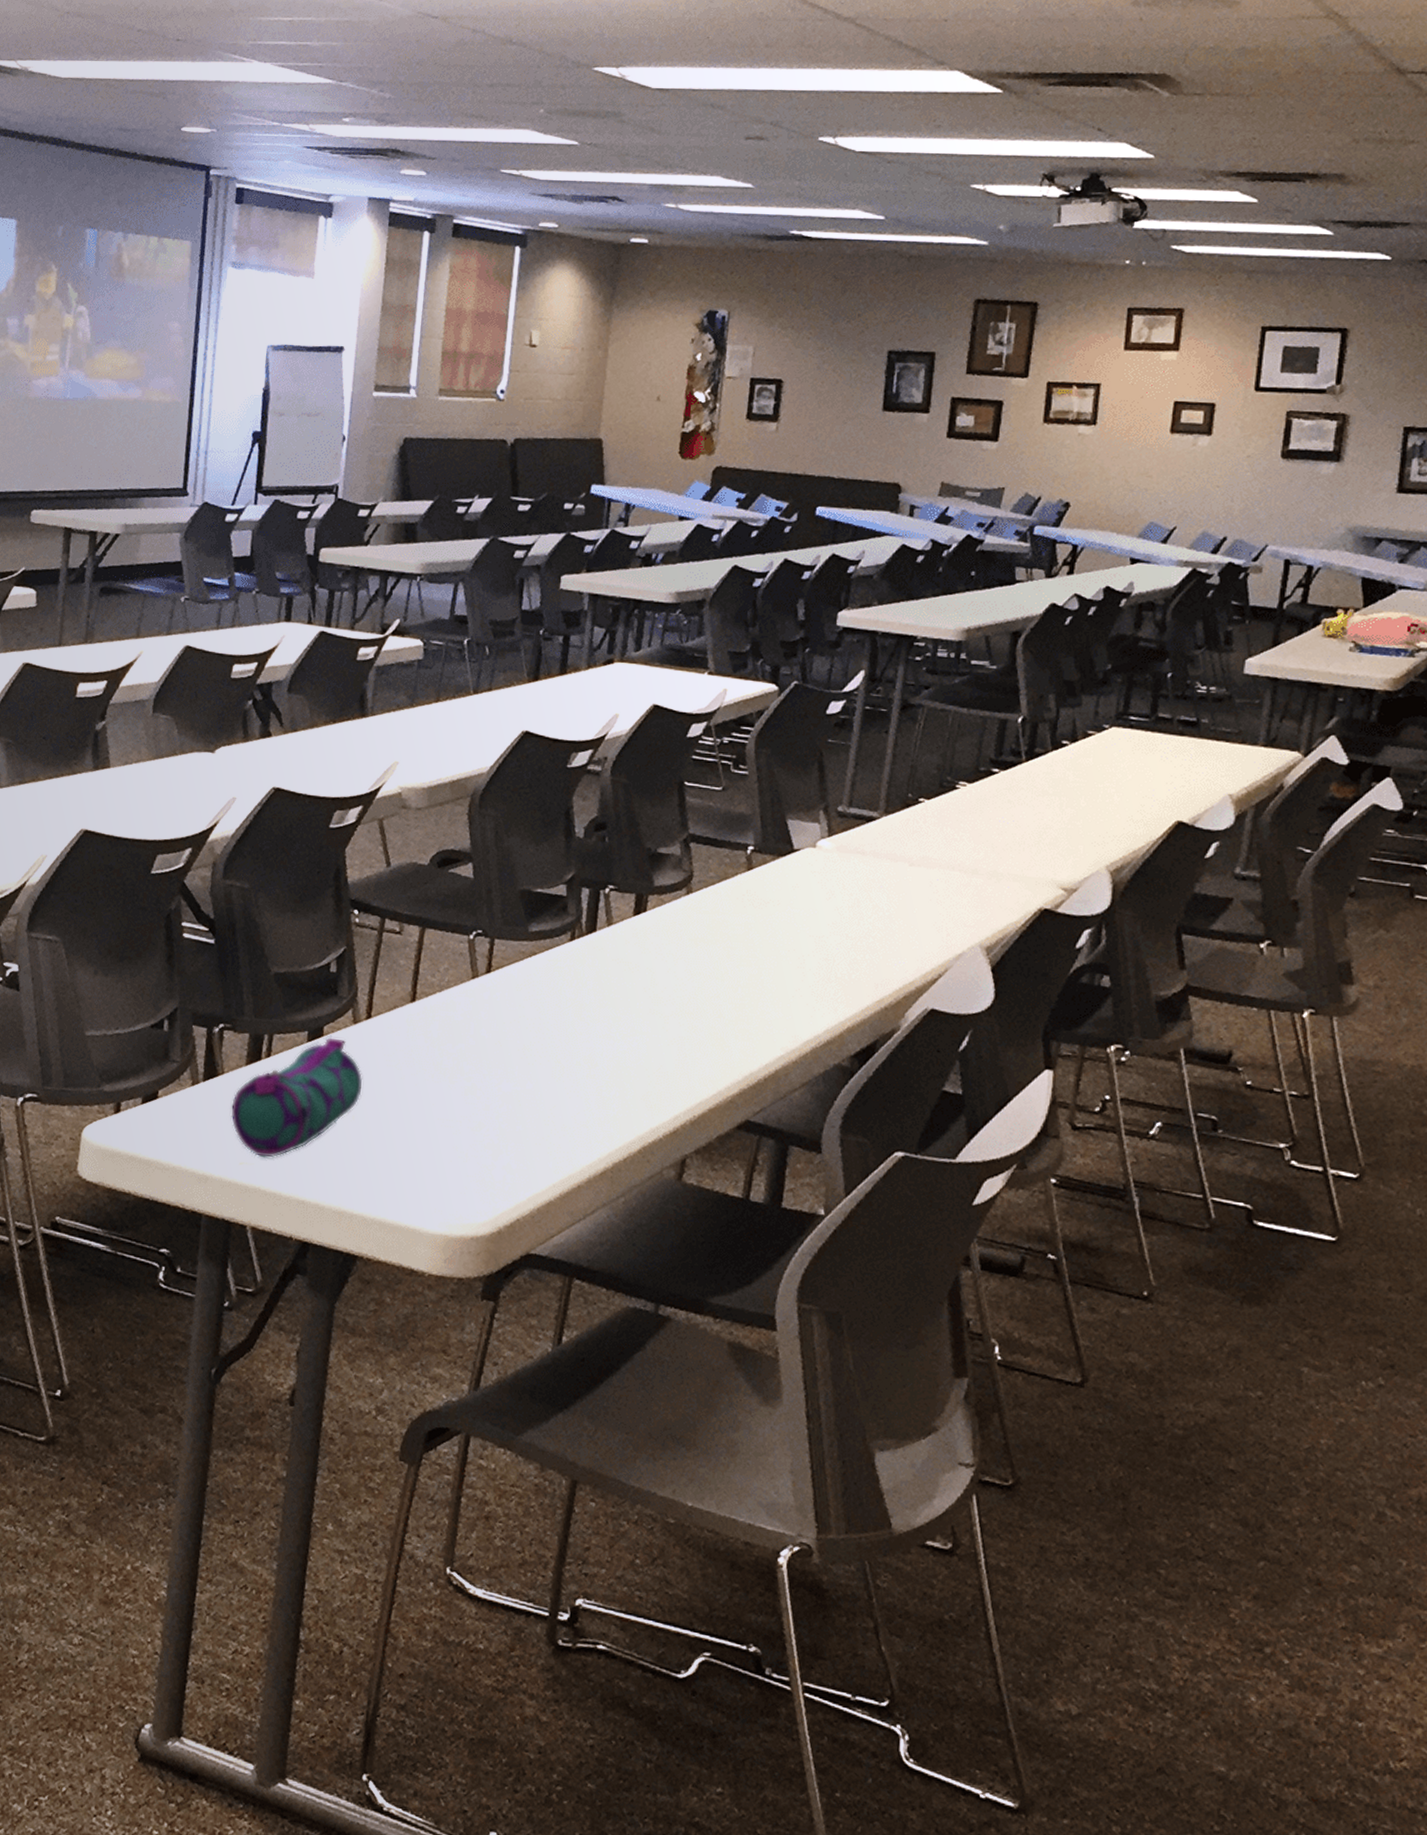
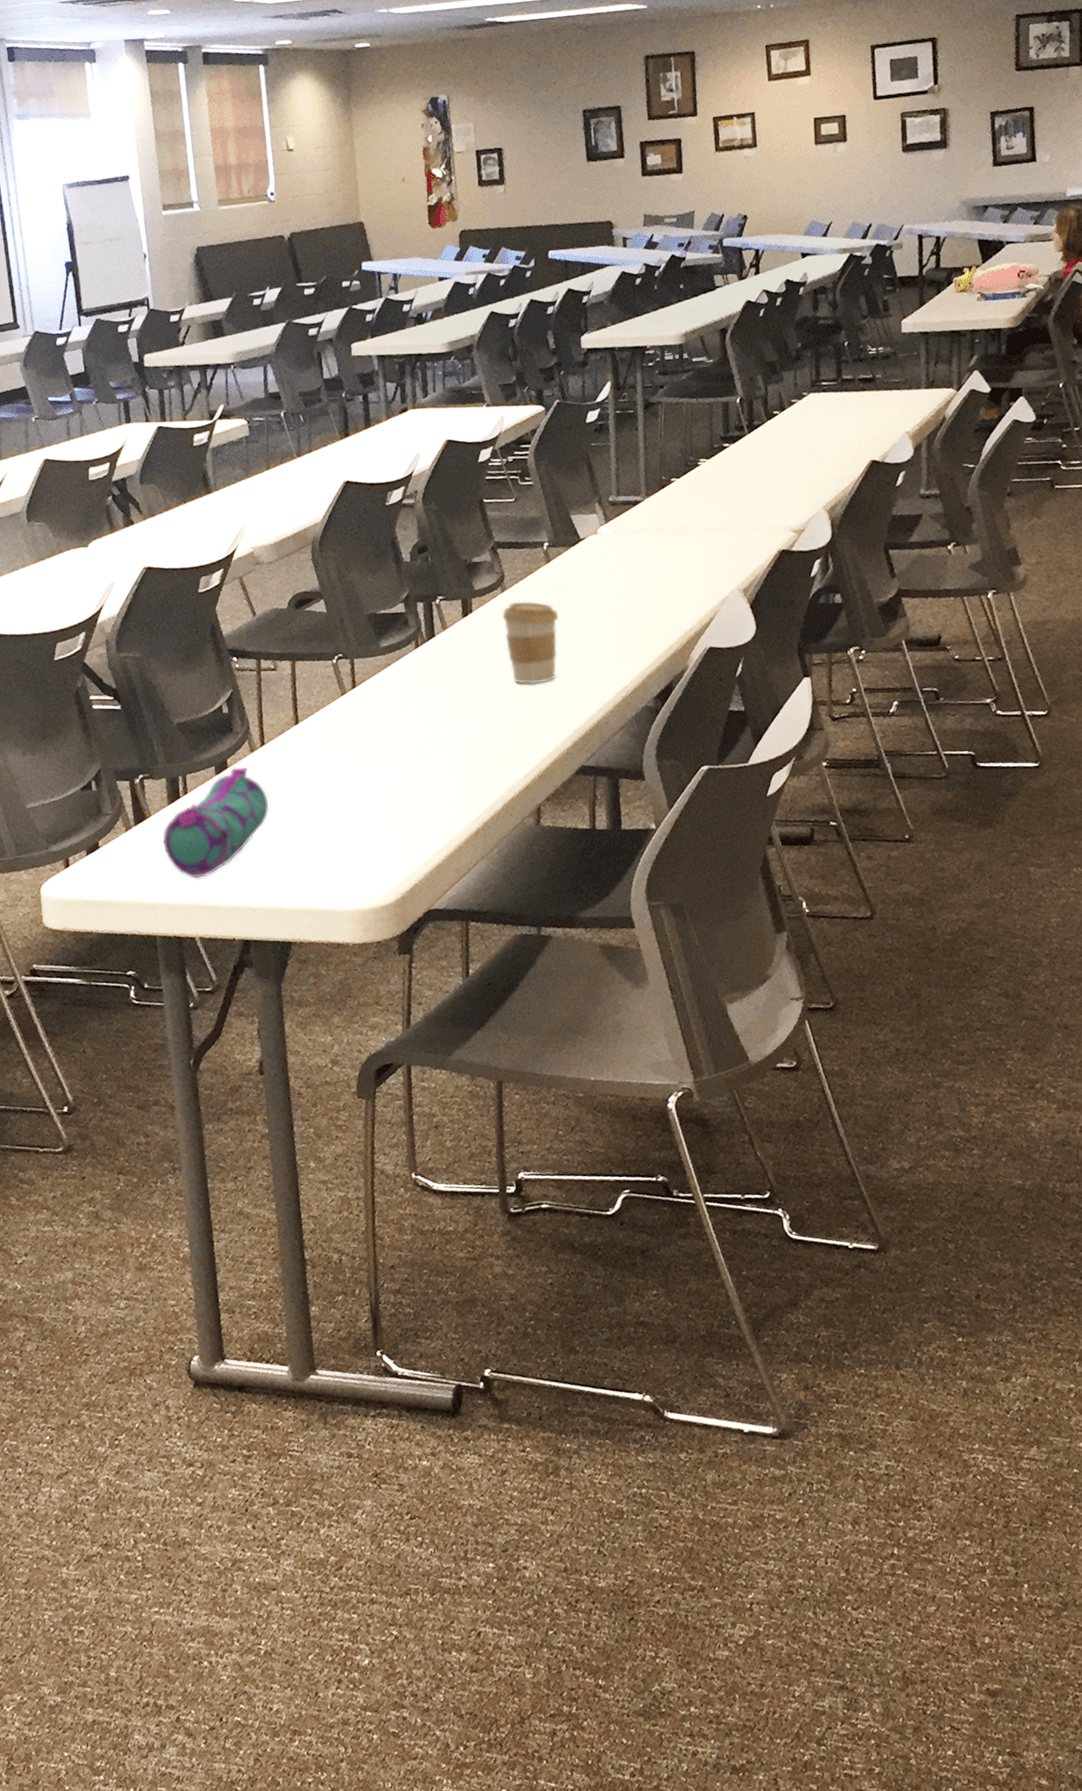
coffee cup: none [680,908,751,1012] -> present [501,601,559,685]

